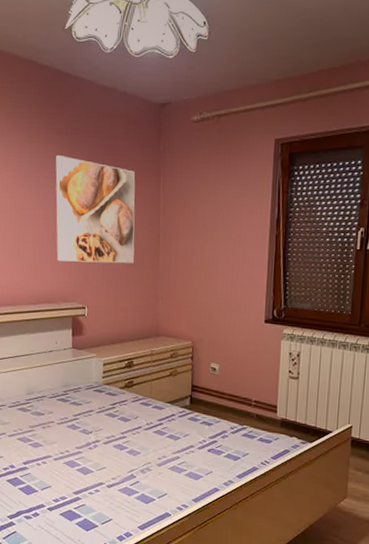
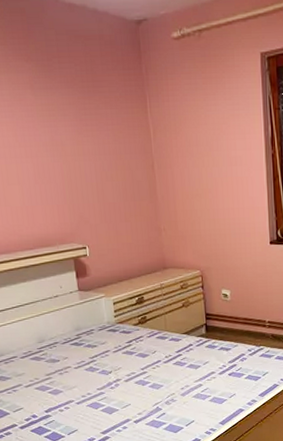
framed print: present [55,155,135,263] -> none [29,85,130,201]

